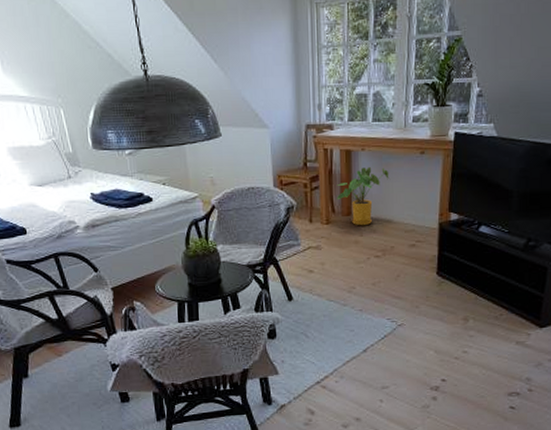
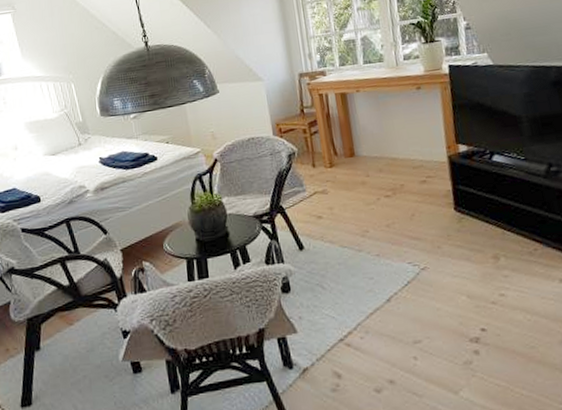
house plant: present [337,167,389,226] -> none [336,107,389,166]

